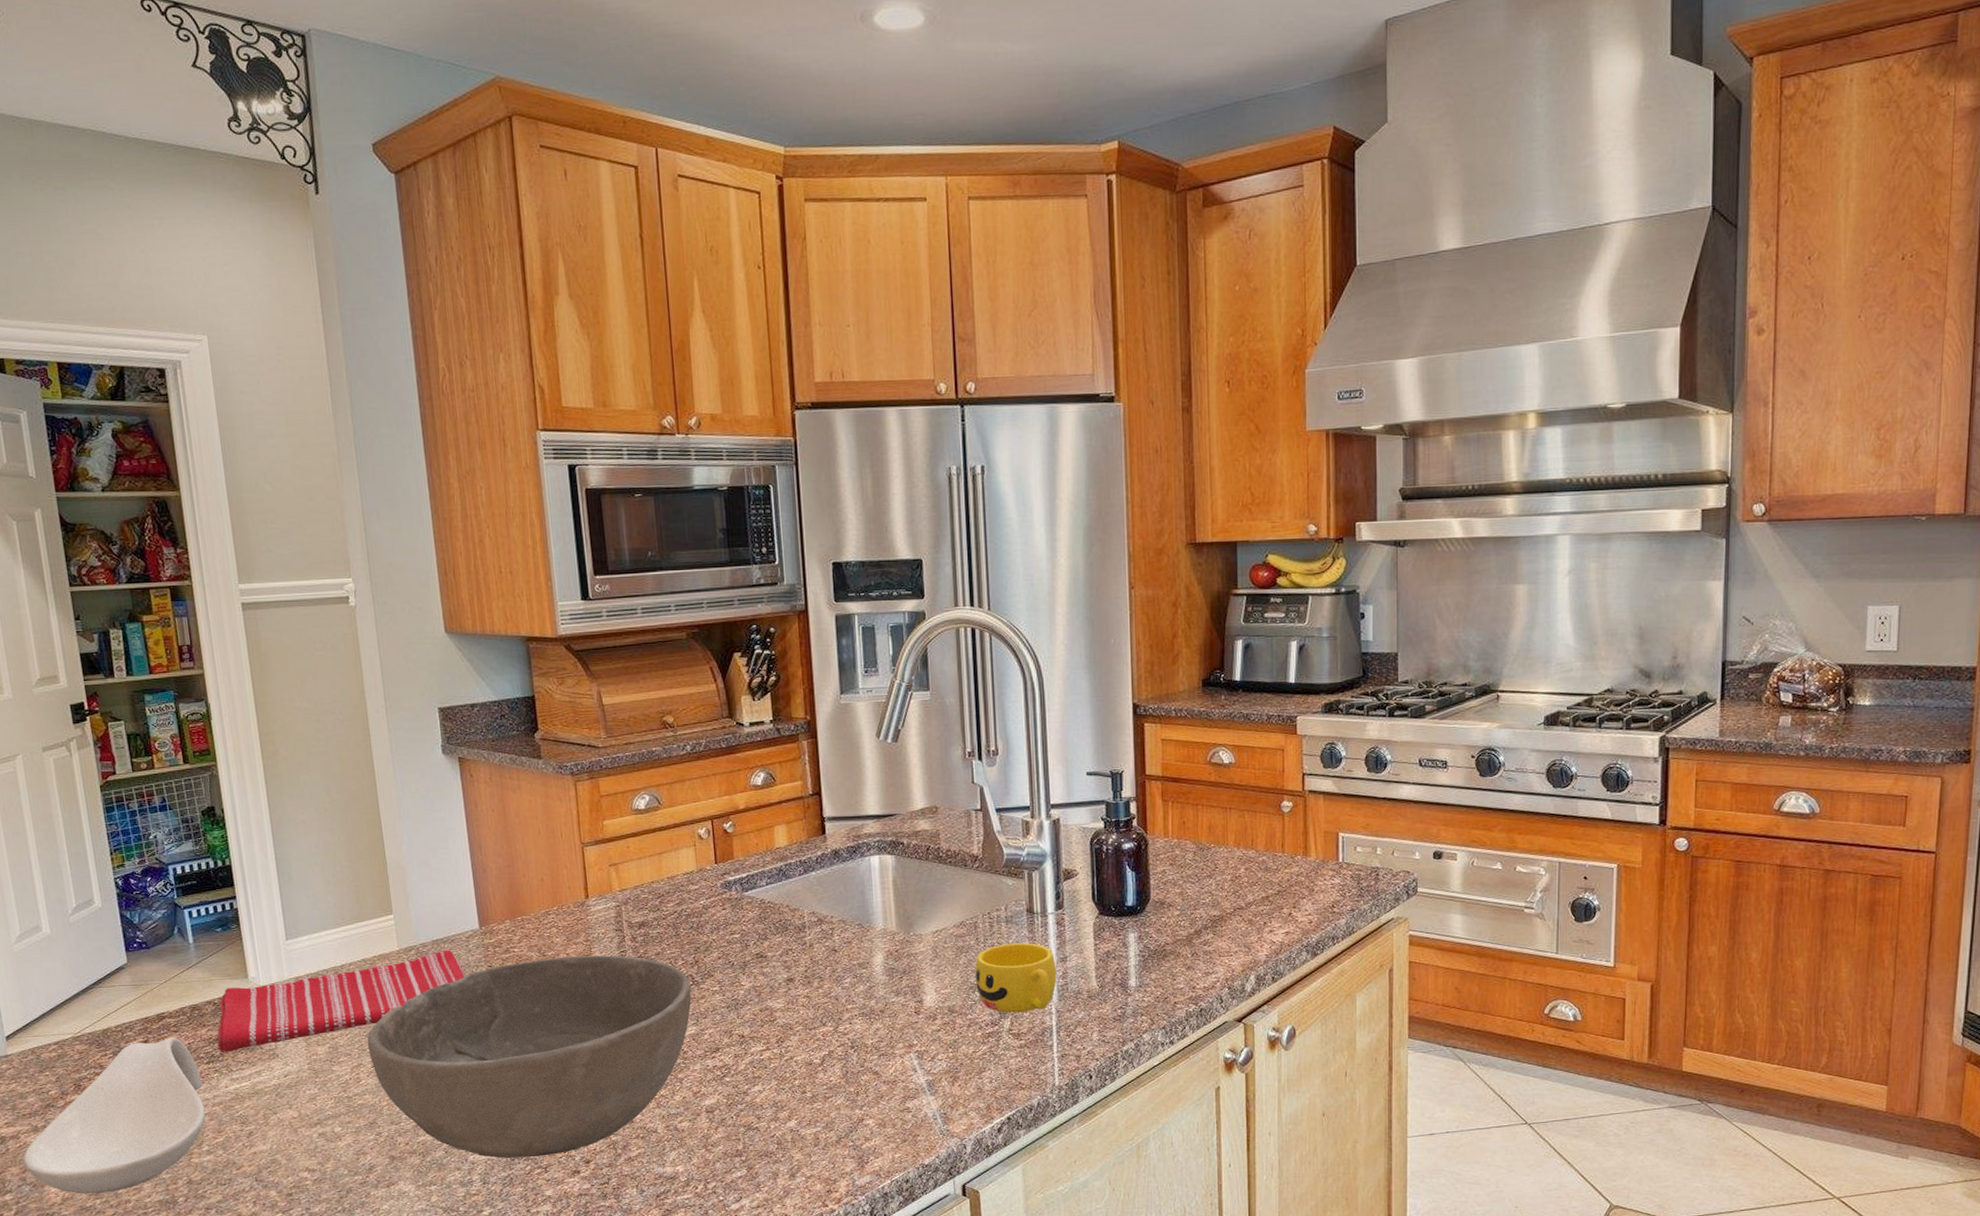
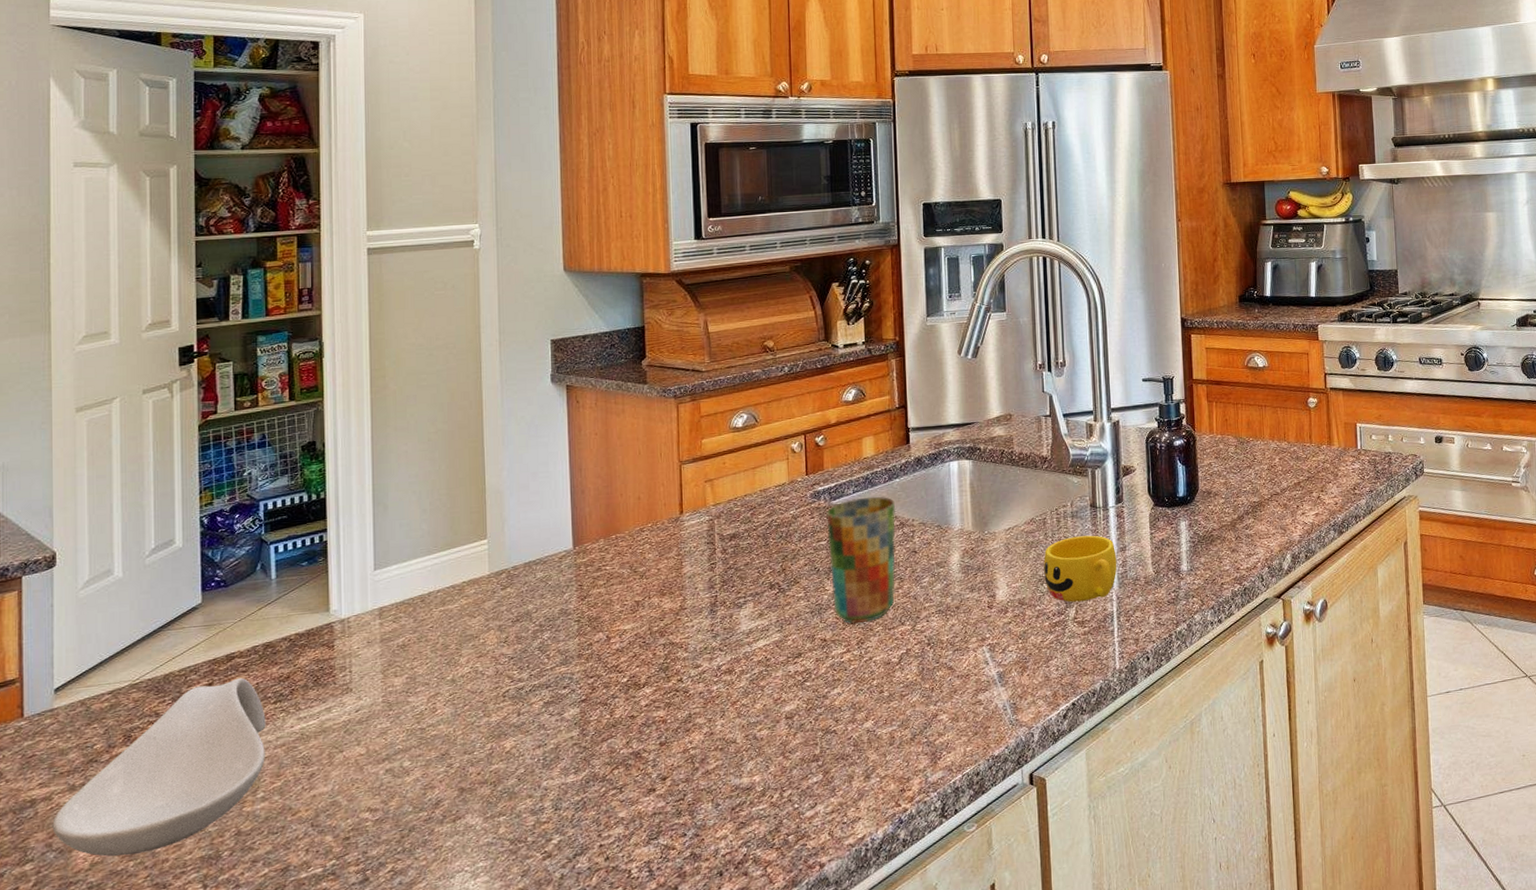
dish towel: present [217,950,465,1052] -> none [289,571,555,690]
bowl: present [367,955,692,1158] -> none [447,567,777,782]
cup: none [738,890,815,1022] -> present [825,496,896,624]

